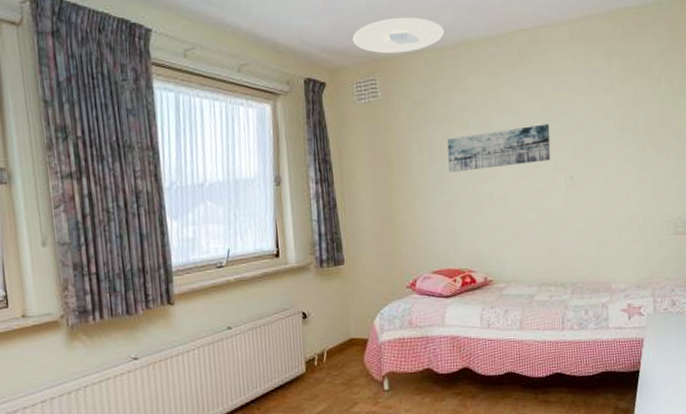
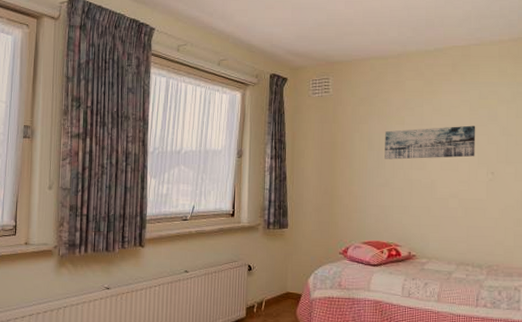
ceiling light: present [352,17,444,54] -> none [312,30,390,59]

